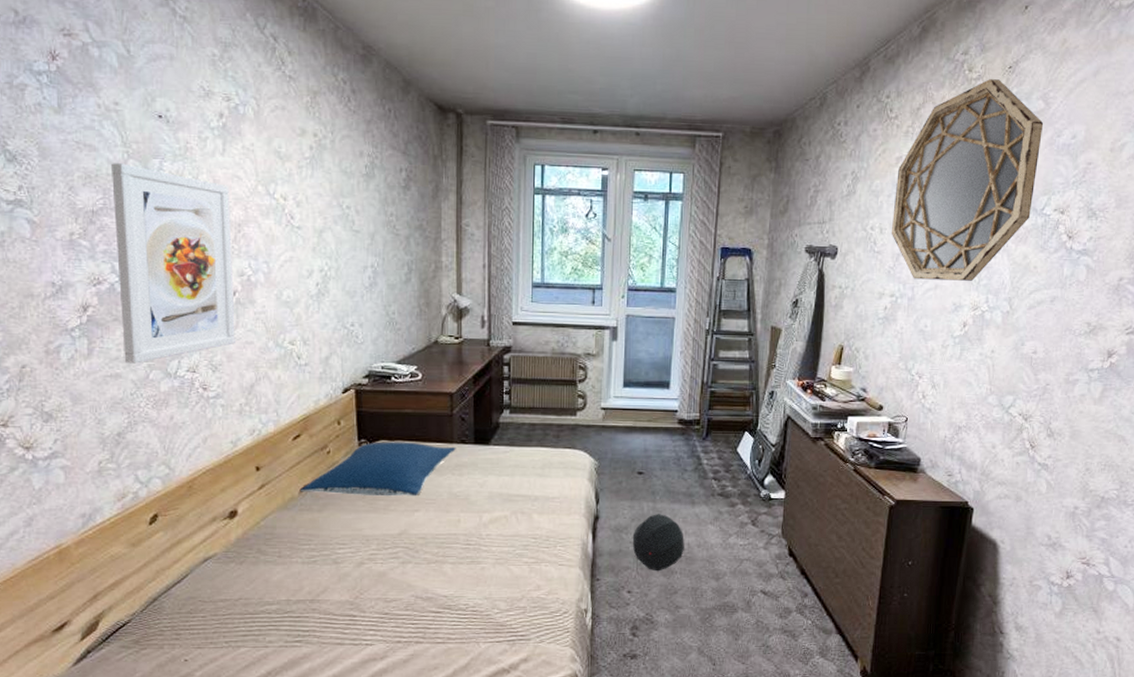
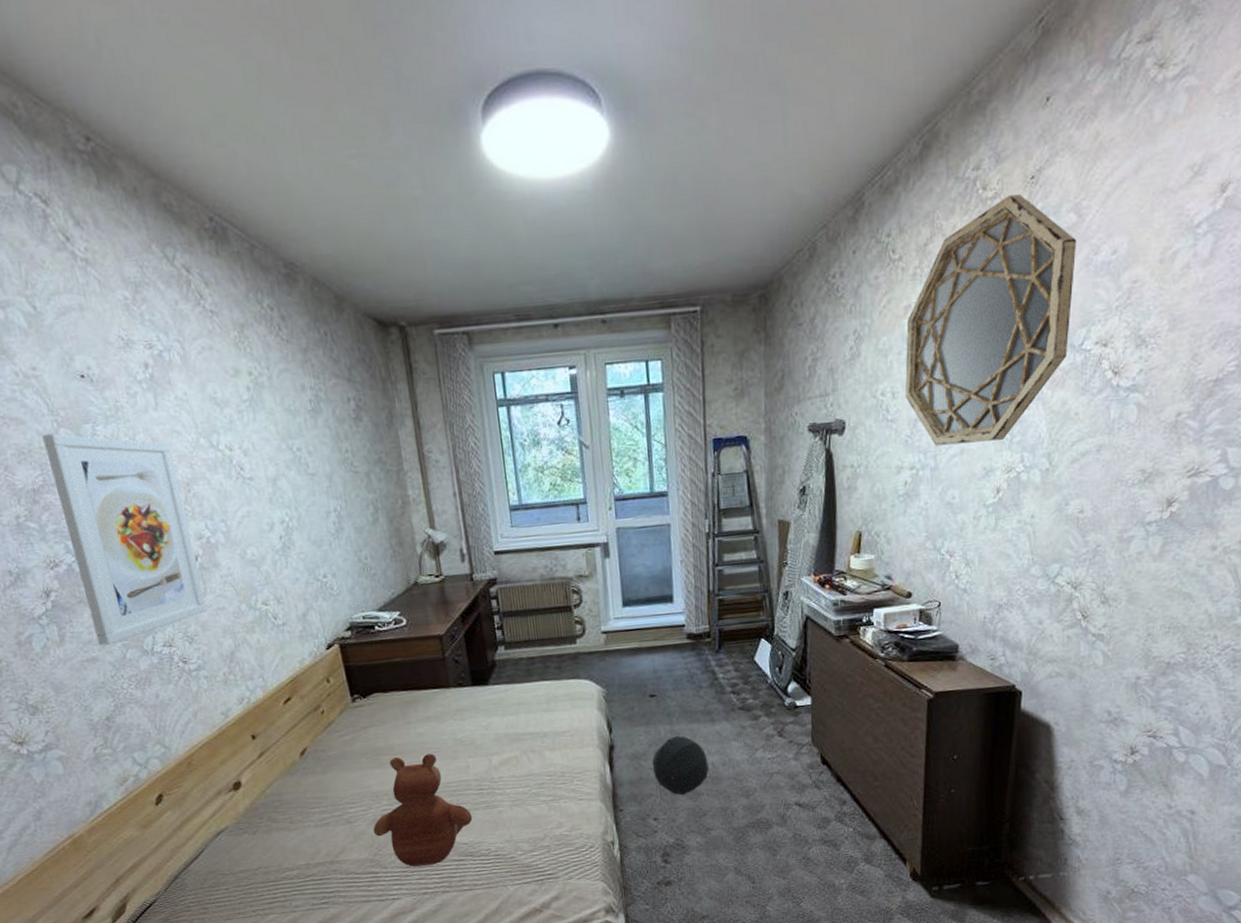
pillow: present [299,442,456,497] -> none [300,691,454,756]
toy: none [358,504,456,614] -> present [373,753,473,867]

